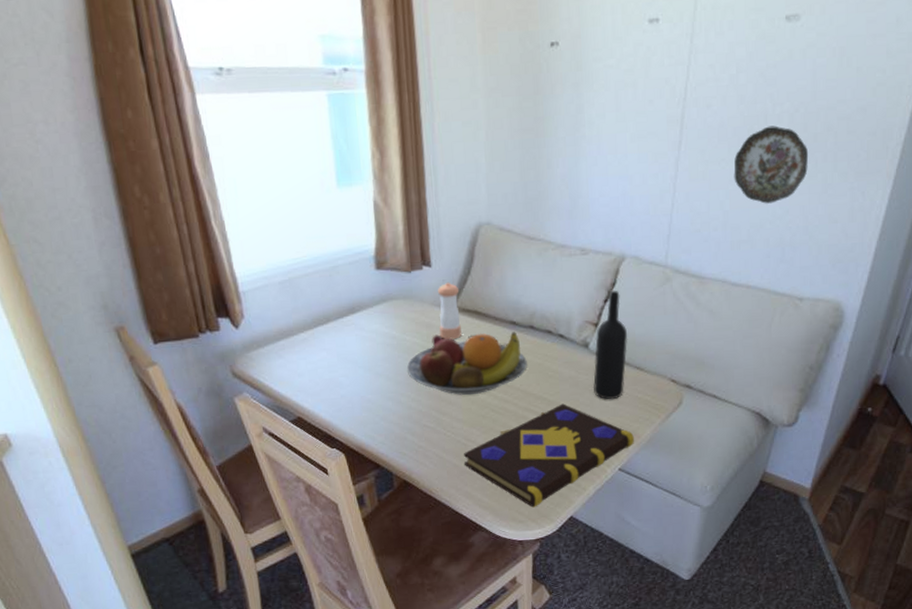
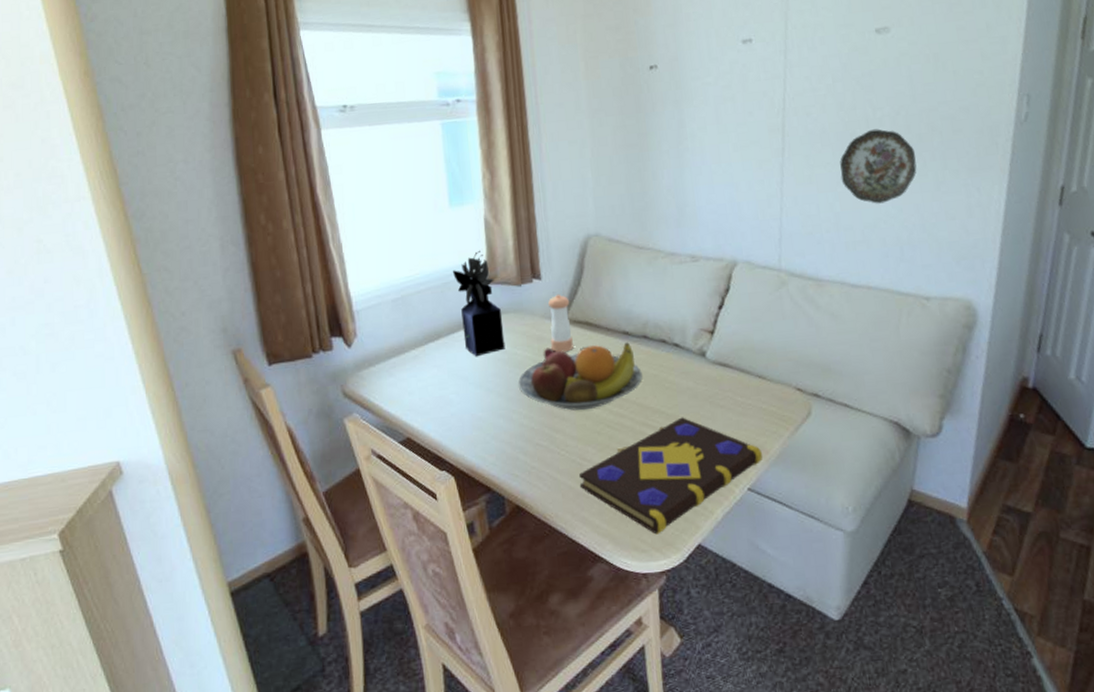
vase: none [340,234,395,341] -> present [452,250,505,356]
wine bottle: present [592,290,628,400] -> none [712,296,747,412]

